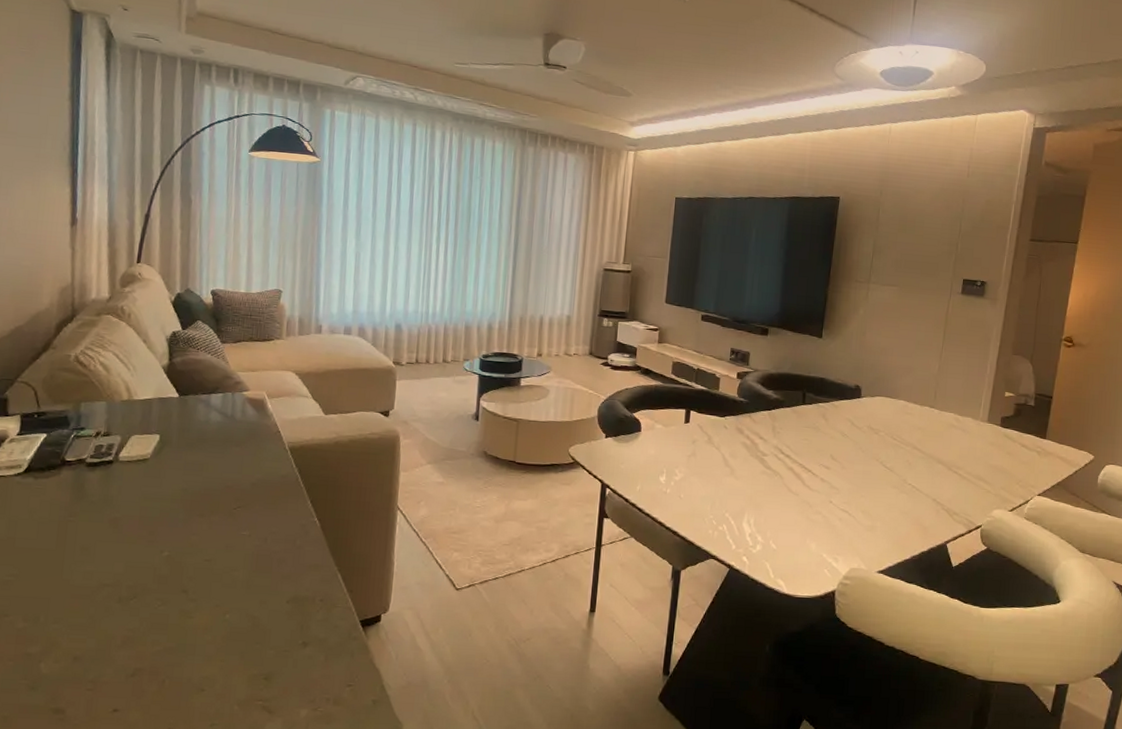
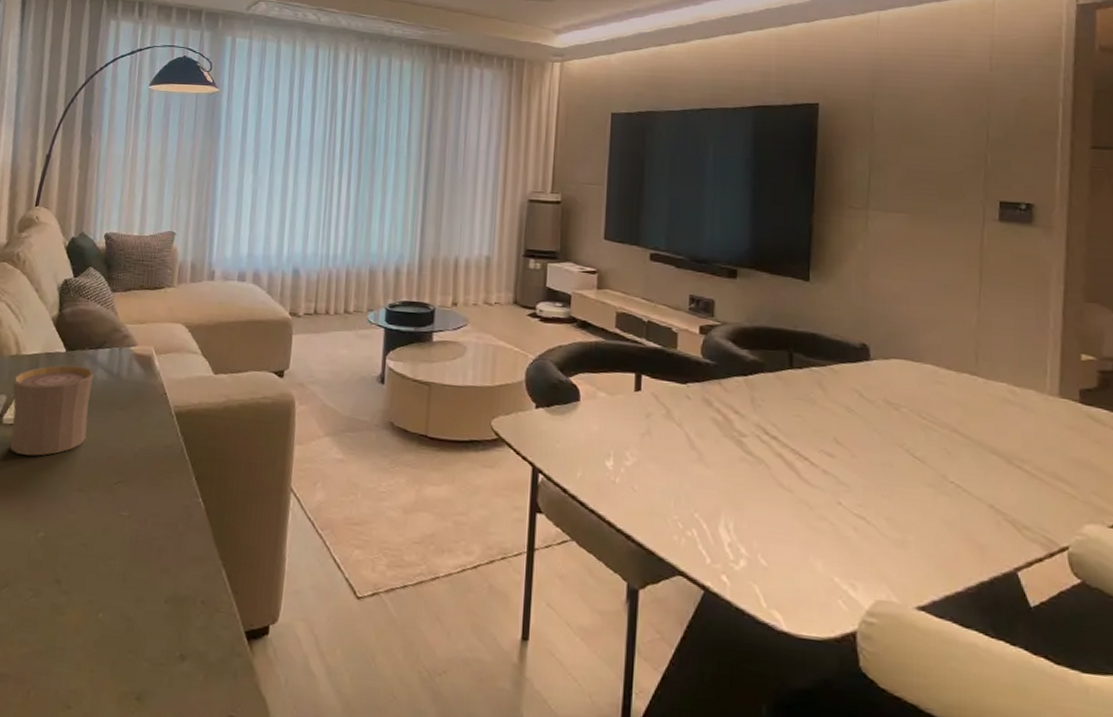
cup: none [126,408,209,488] -> present [10,364,95,456]

